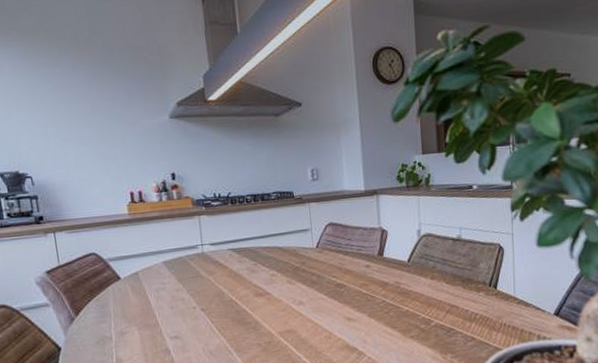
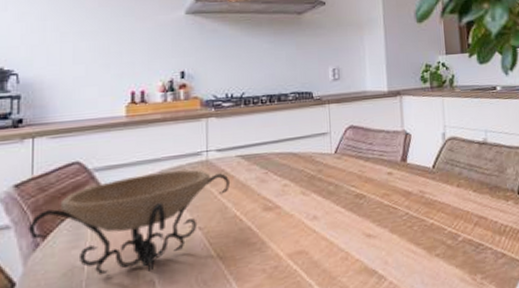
decorative bowl: none [63,260,225,344] -> present [27,169,231,276]

